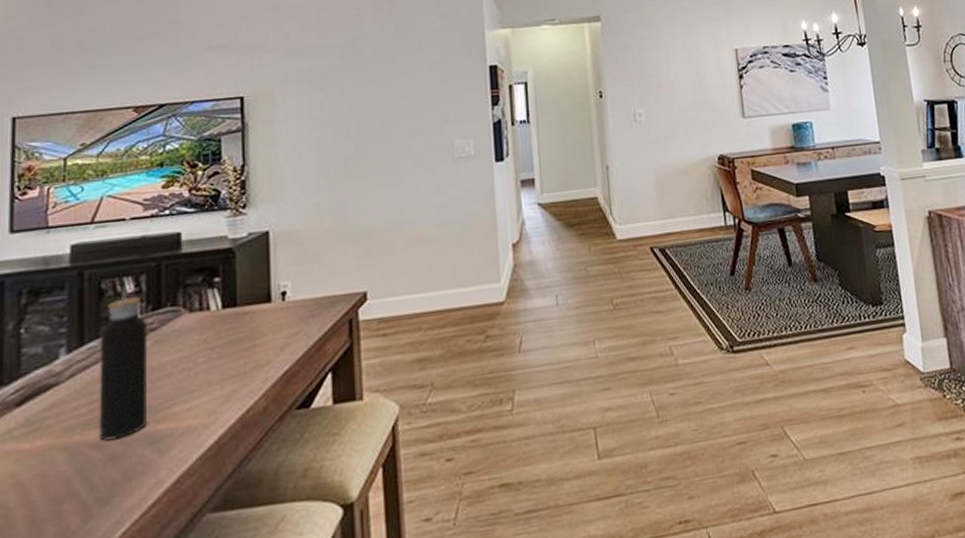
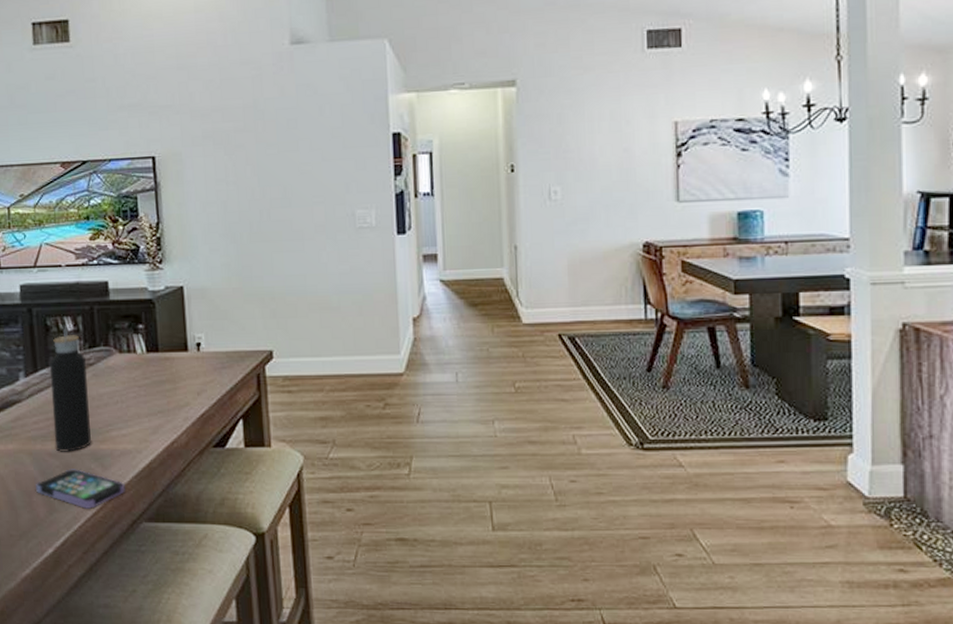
smartphone: none [69,459,186,509] -> present [36,469,125,509]

